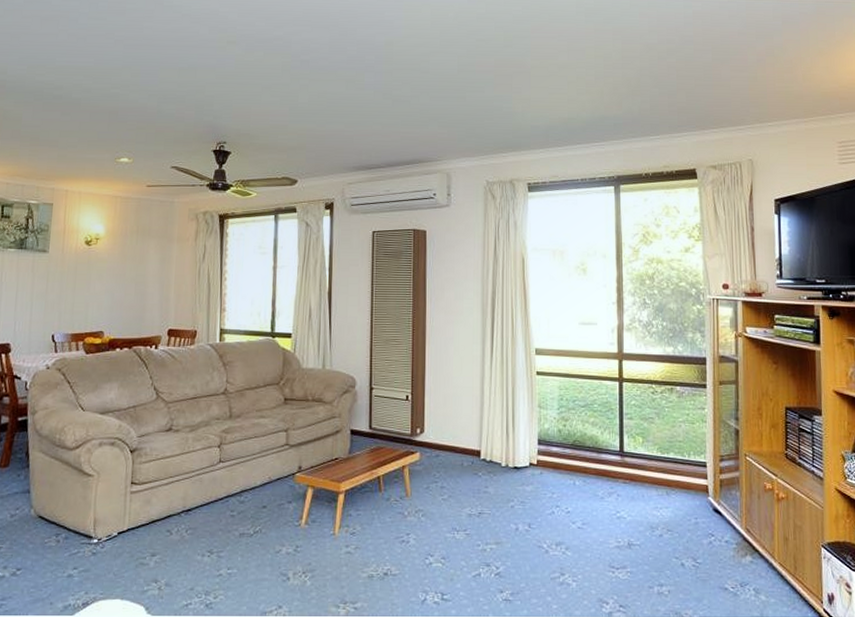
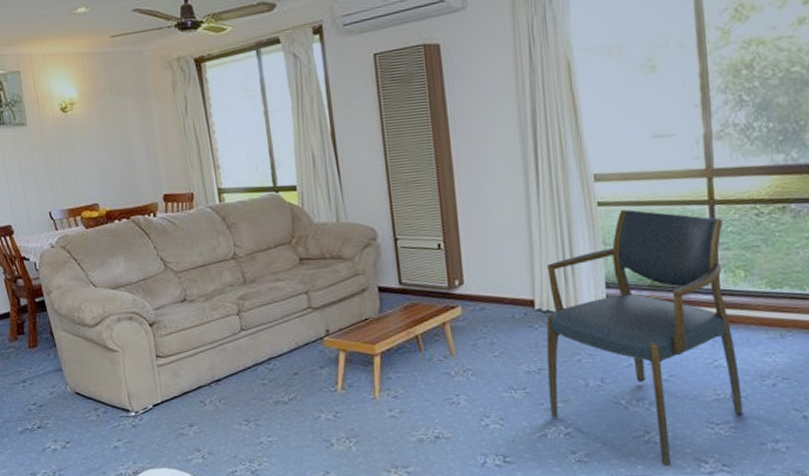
armchair: none [485,379,637,606] -> present [546,209,743,467]

